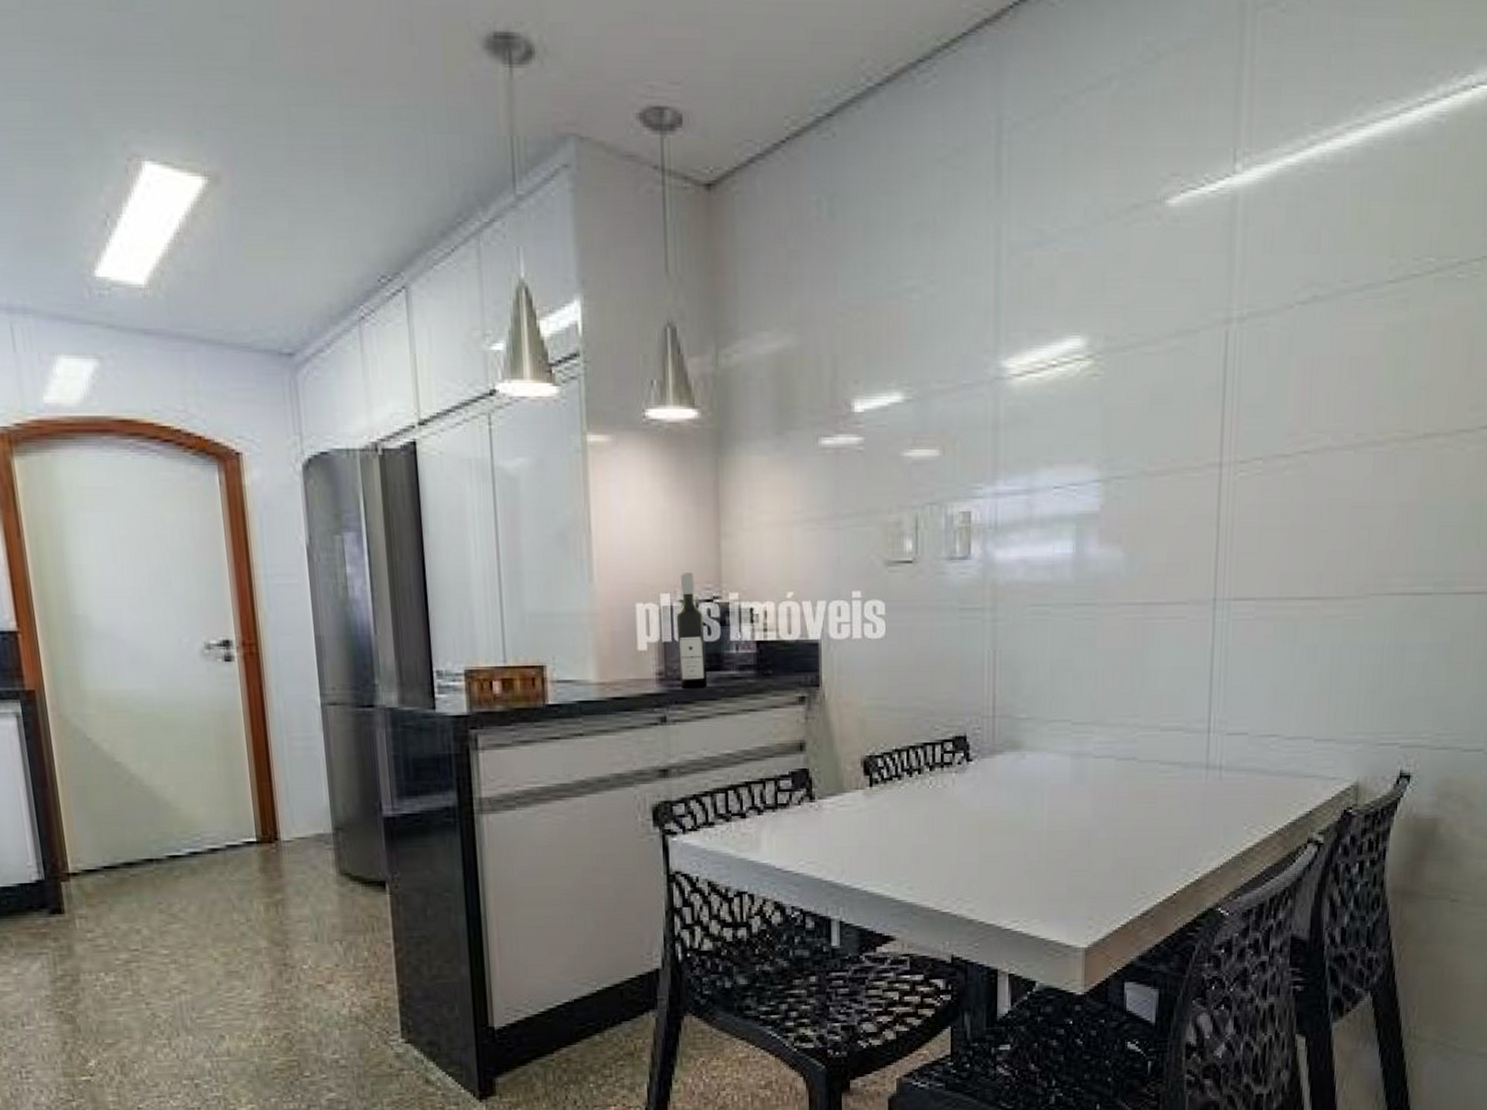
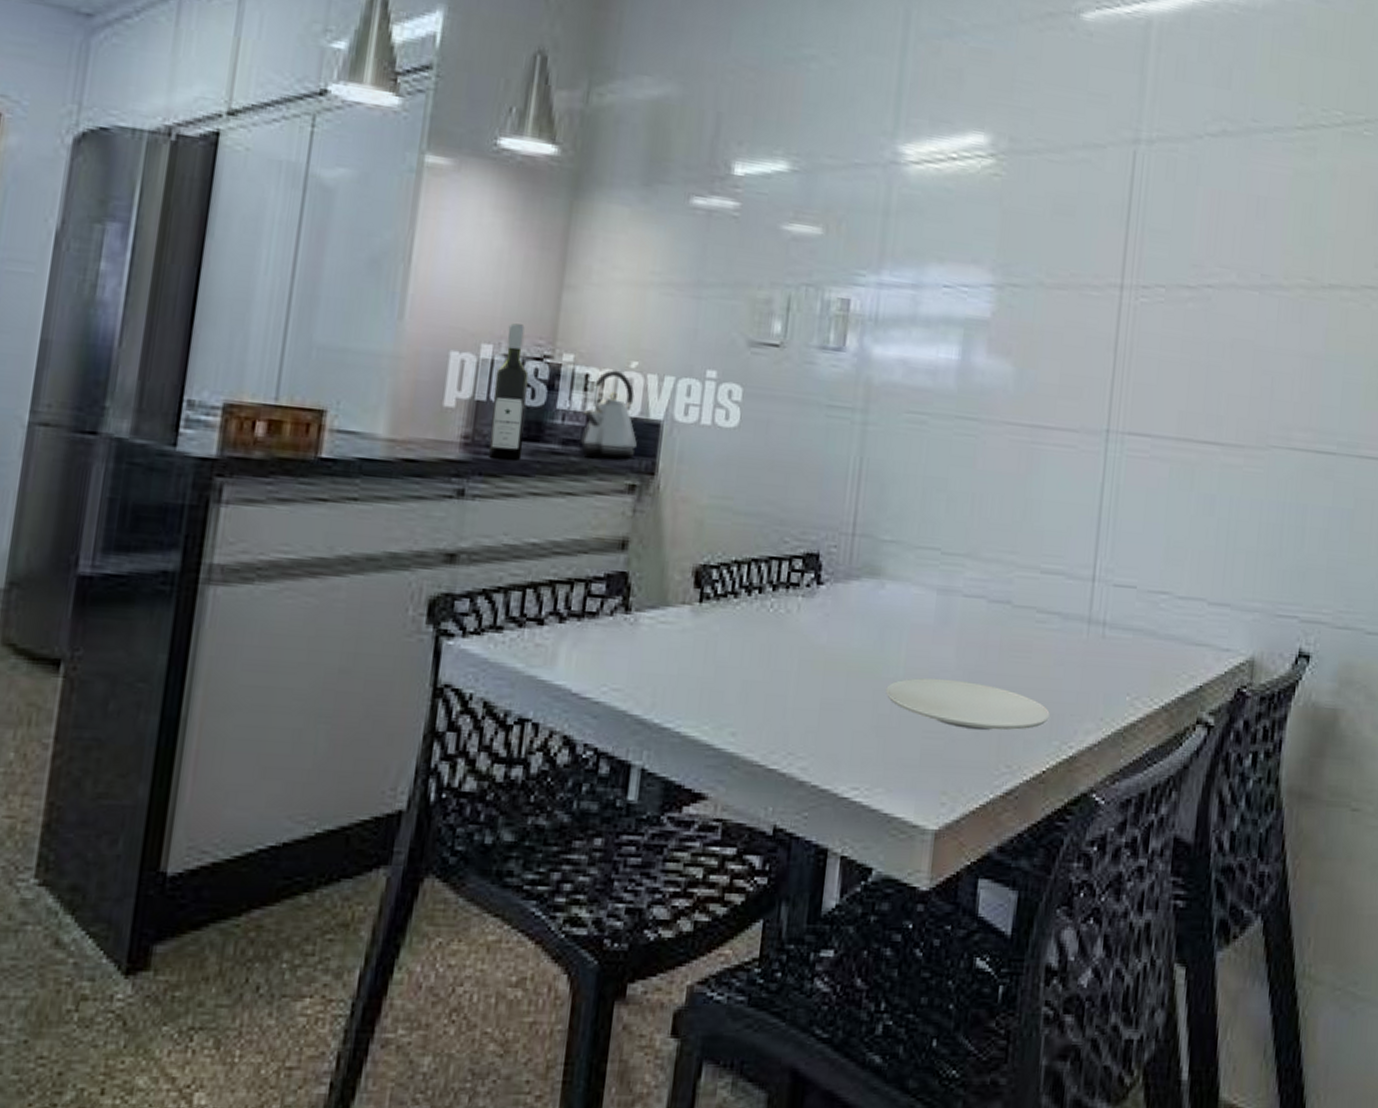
kettle: none [753,601,802,680] -> present [580,370,638,462]
plate: none [1034,827,1177,866] -> present [886,678,1050,731]

